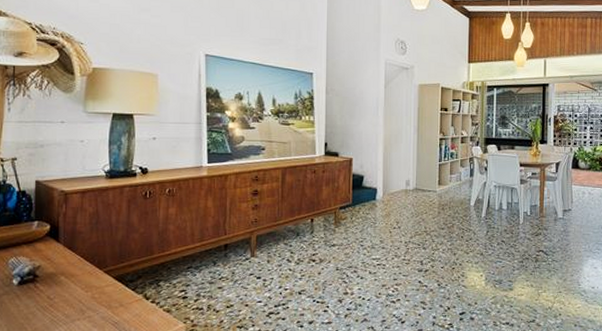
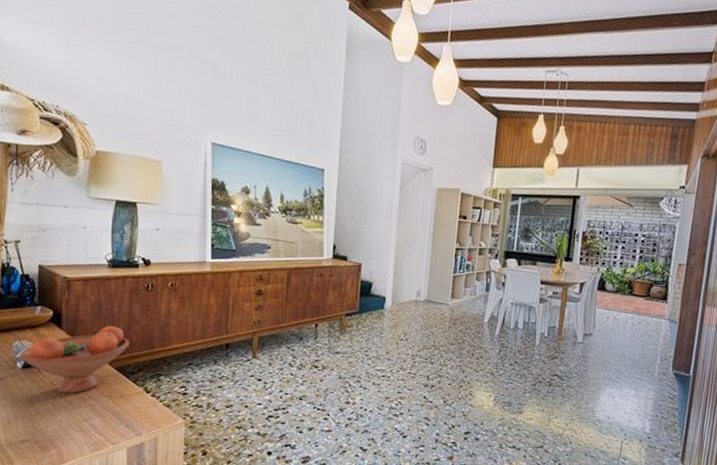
fruit bowl: none [15,235,128,306] -> present [19,325,129,393]

